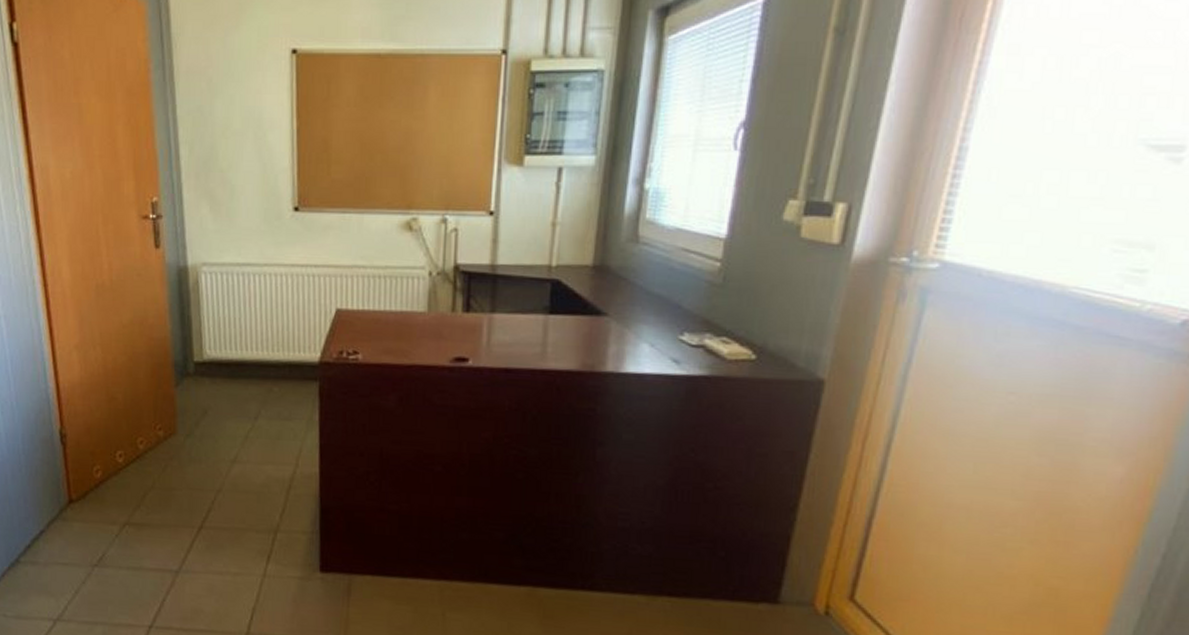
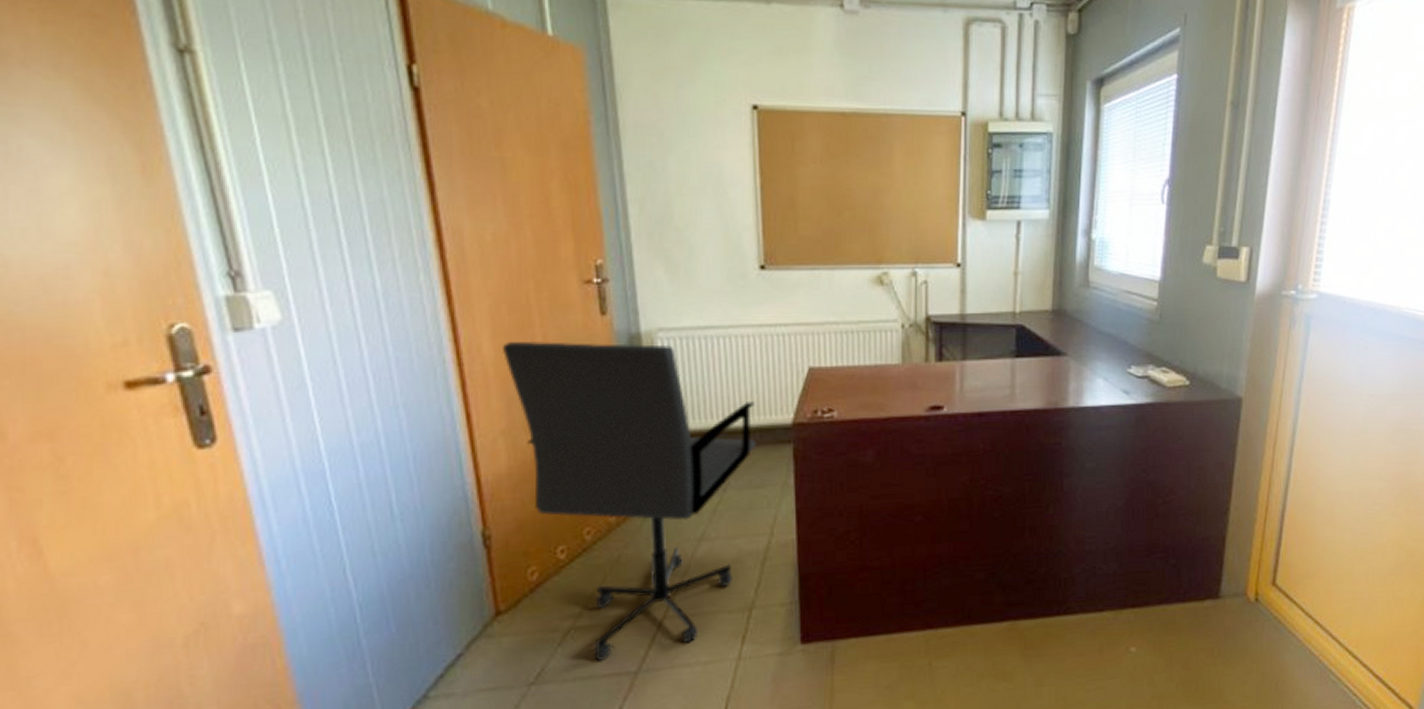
office chair: none [76,267,286,556] -> present [501,340,756,661]

